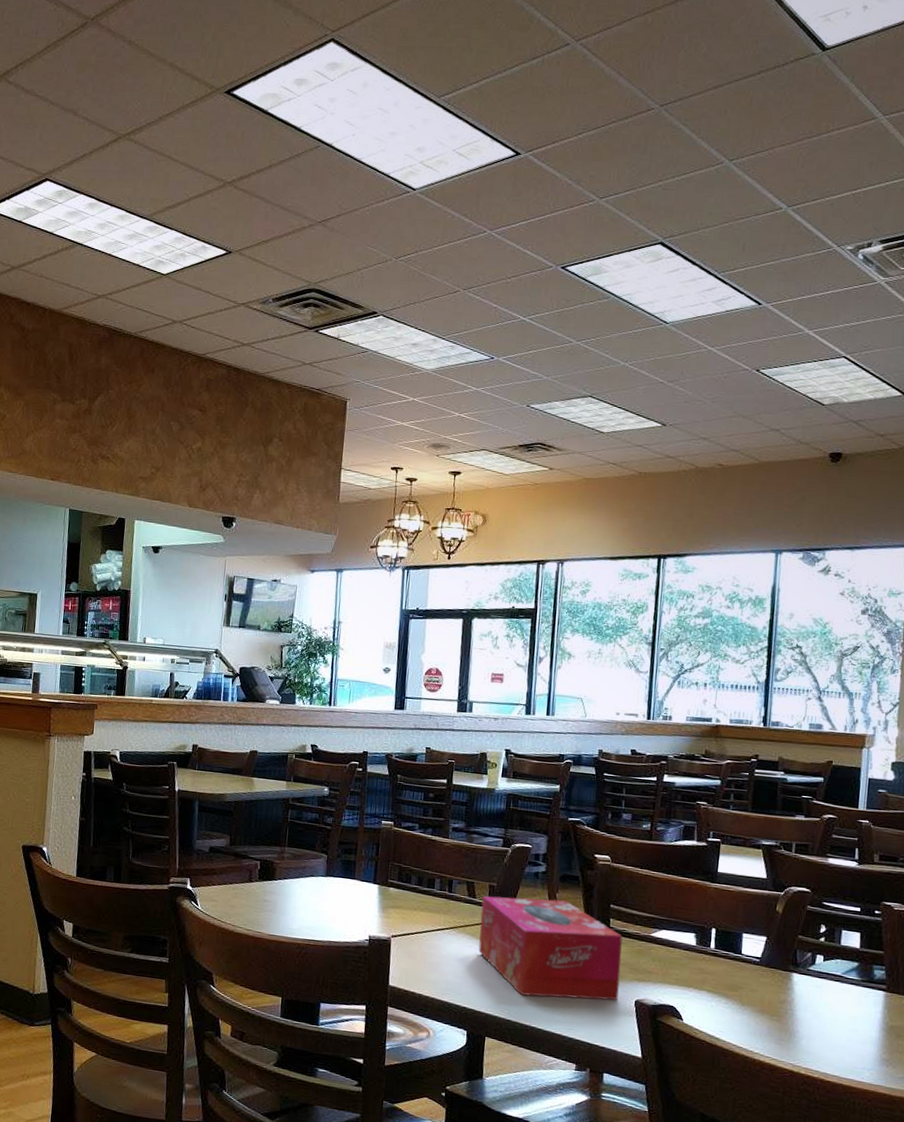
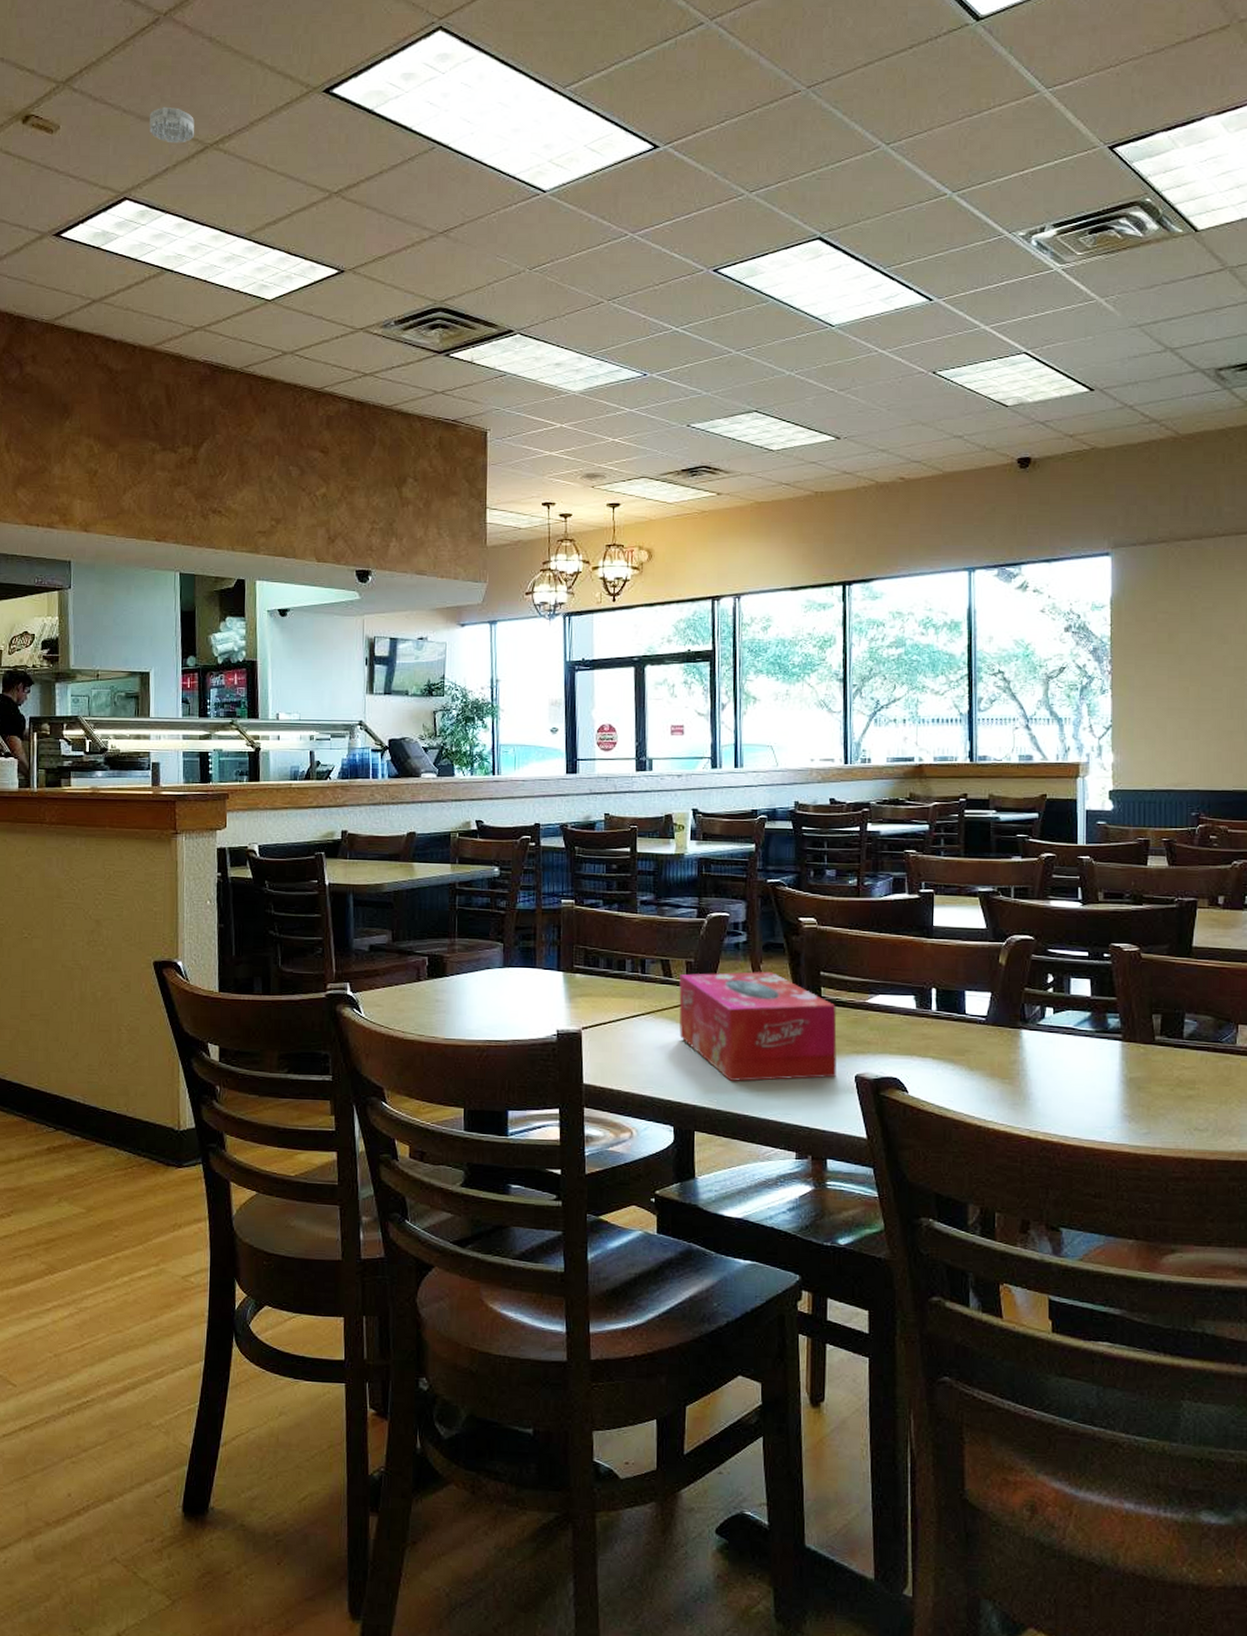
smoke detector: none [71,100,111,133] -> present [149,106,194,143]

